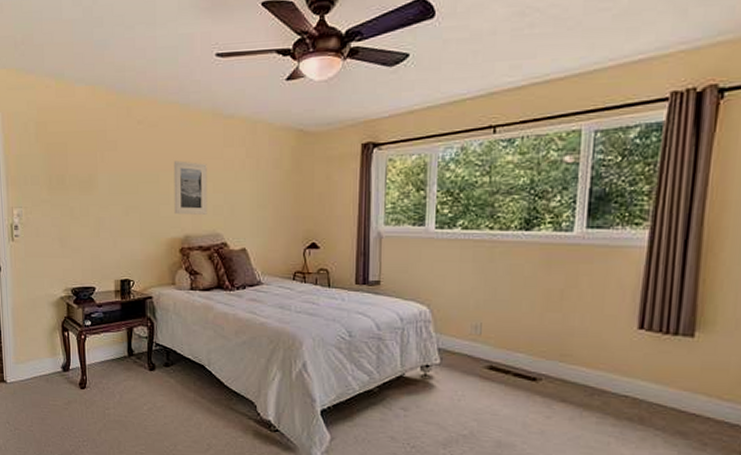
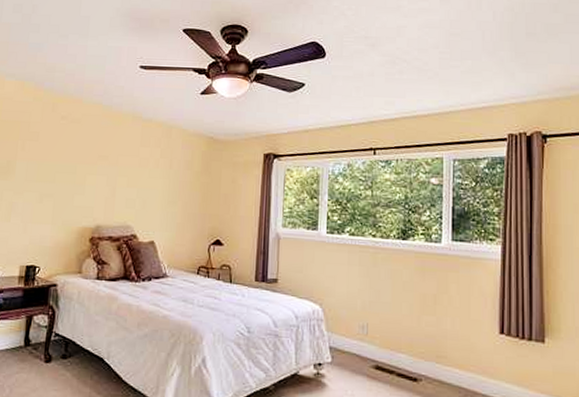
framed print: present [173,160,207,215] -> none [88,155,124,207]

